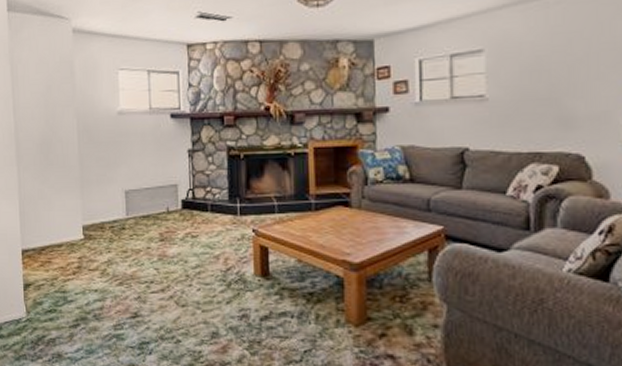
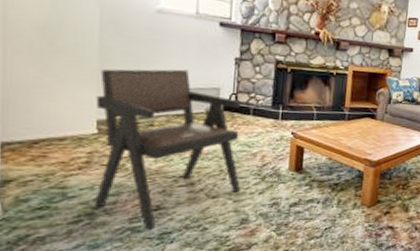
armchair: none [80,168,208,338] -> present [95,69,242,230]

